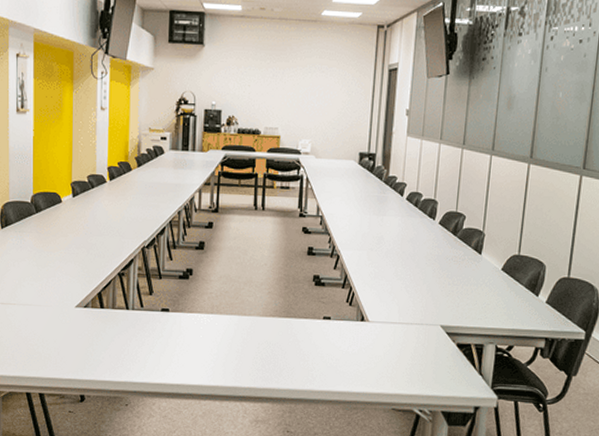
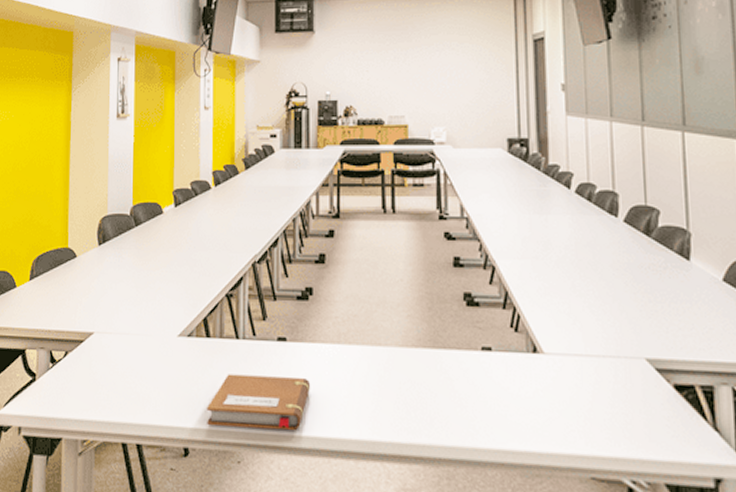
notebook: none [100,337,188,381] -> present [207,374,311,431]

